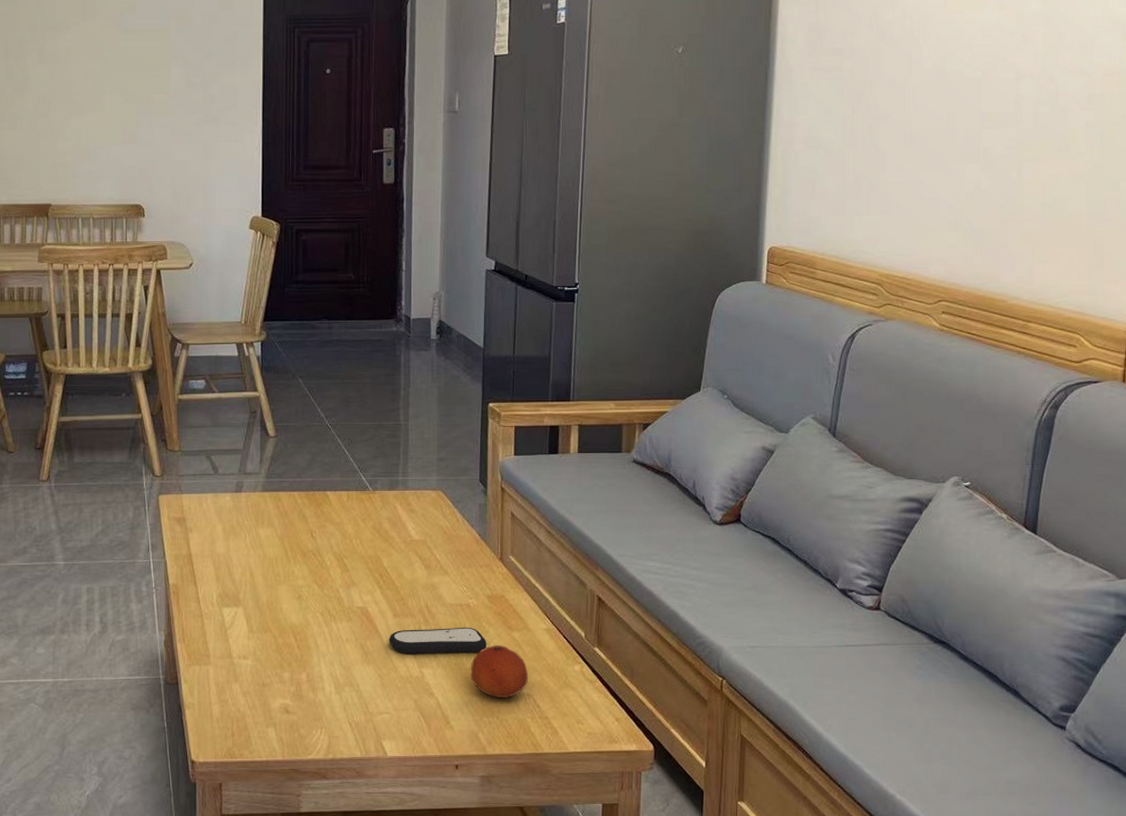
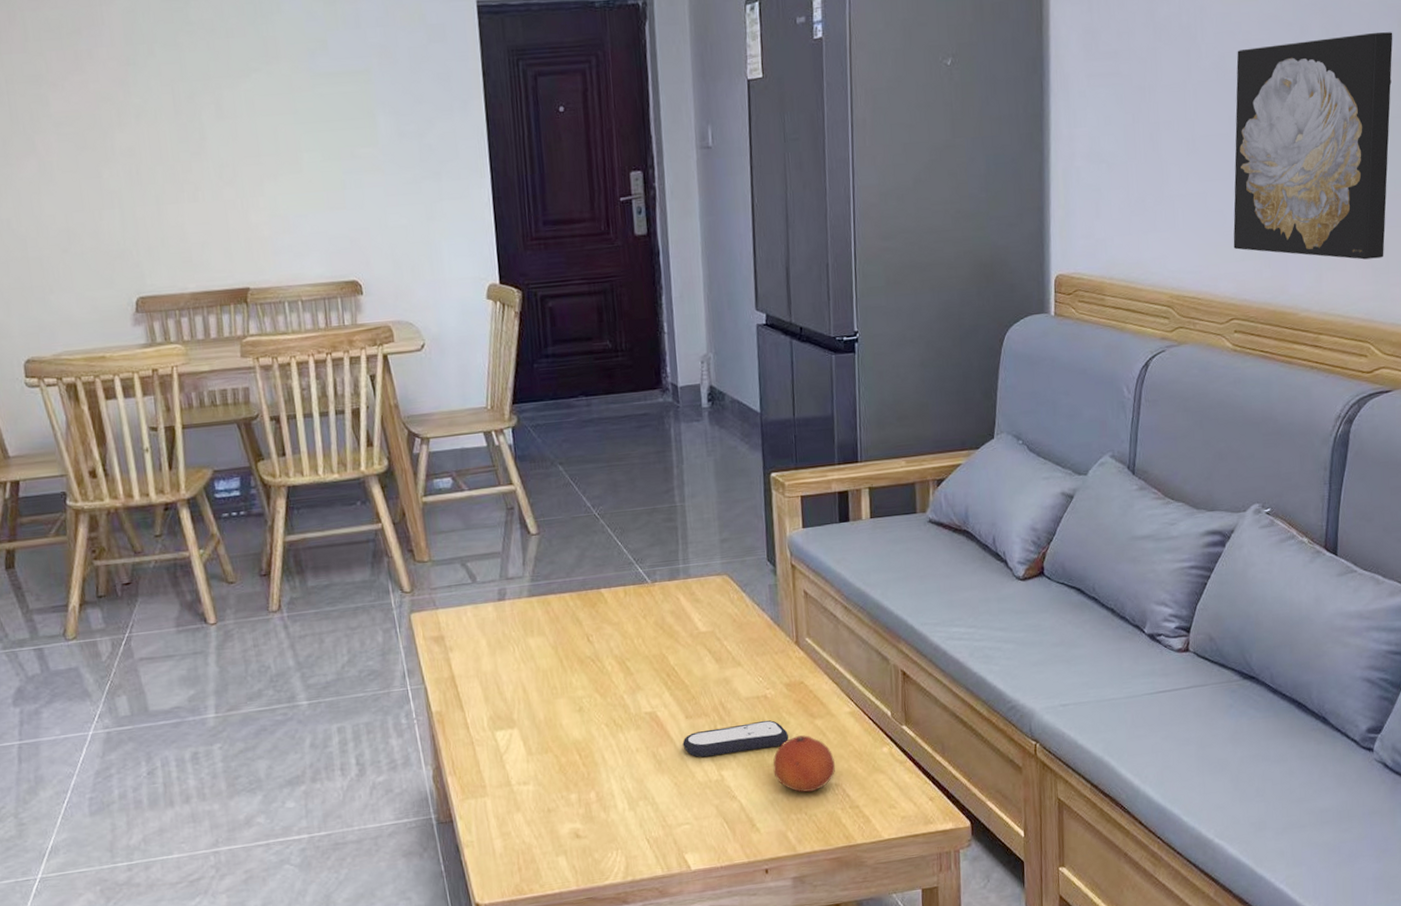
wall art: none [945,45,1117,255] -> present [1233,32,1393,260]

